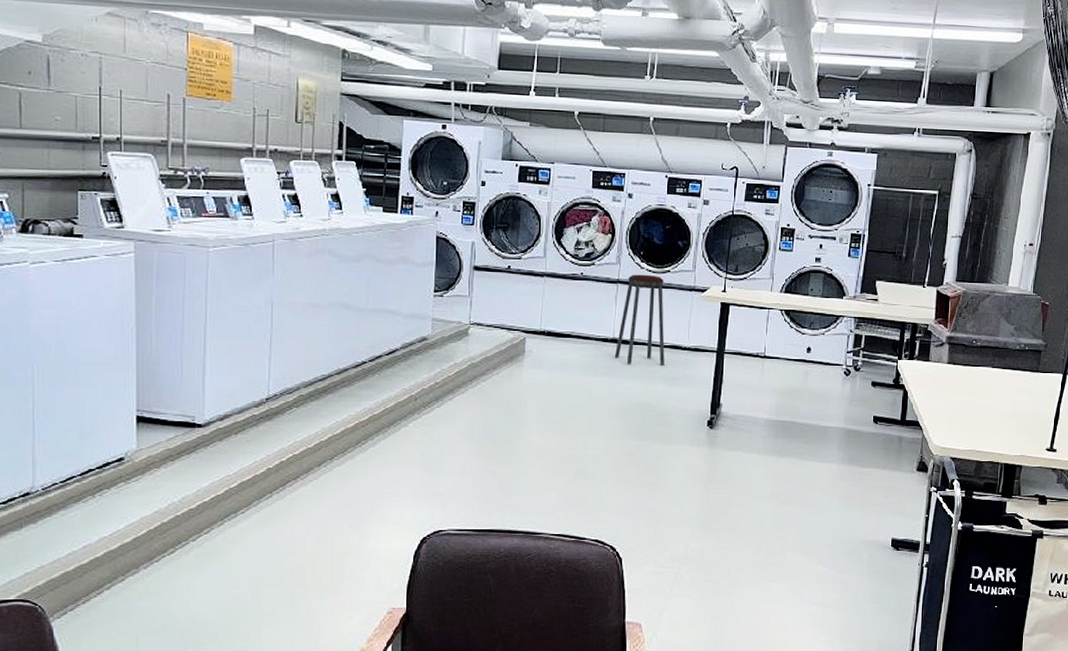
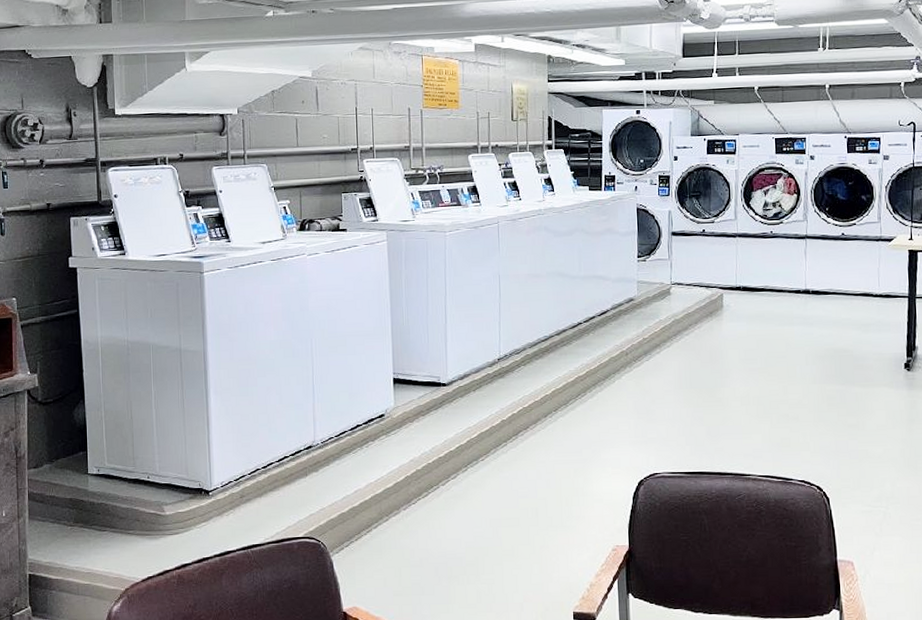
music stool: present [614,274,665,365] -> none [807,228,857,313]

